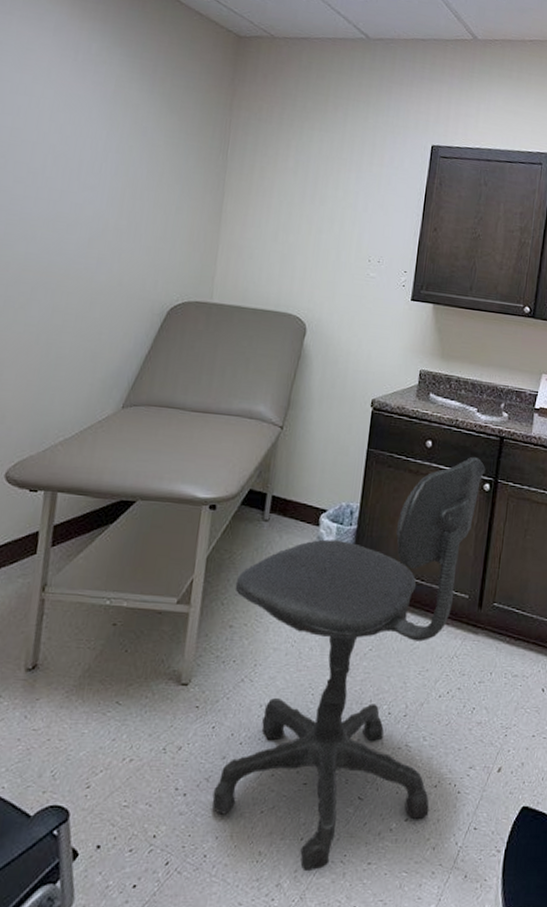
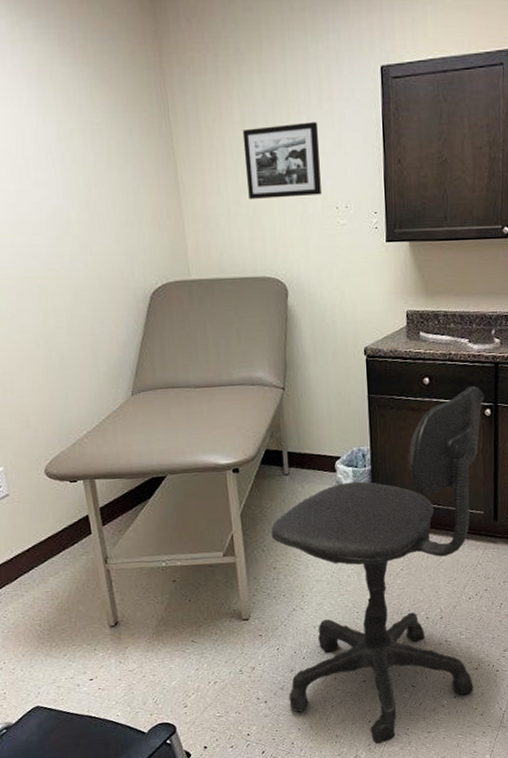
picture frame: none [286,175,366,246] -> present [242,122,321,199]

